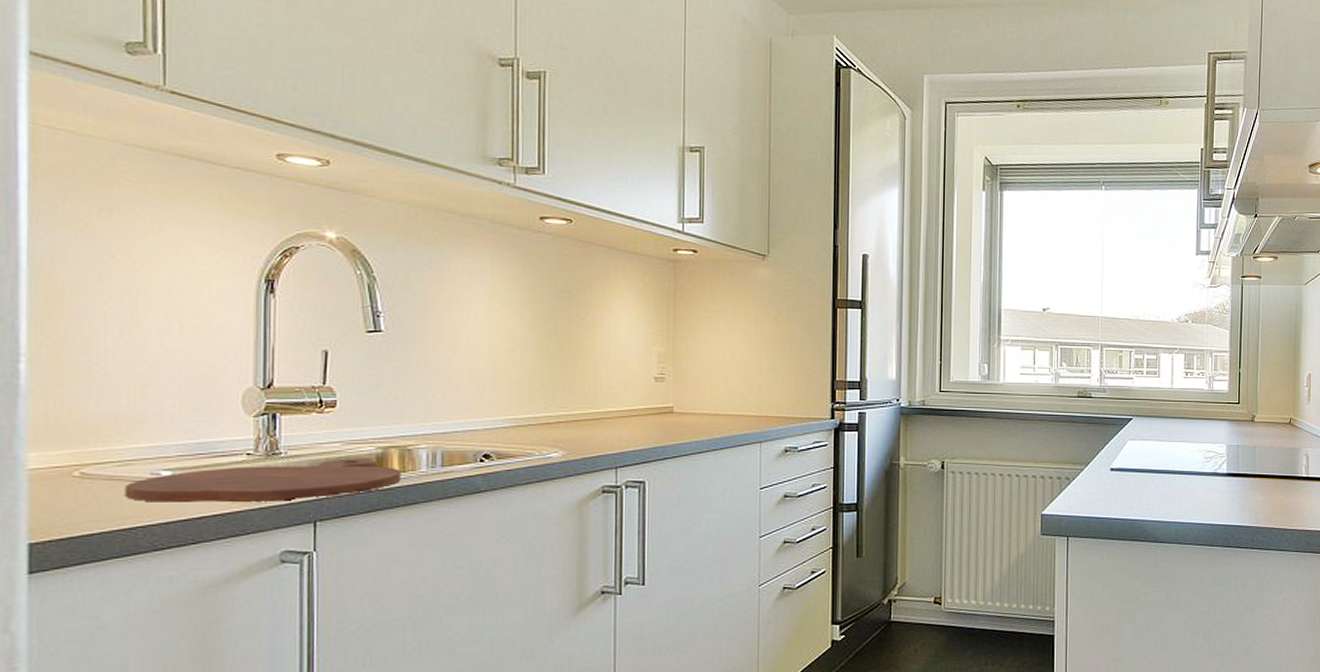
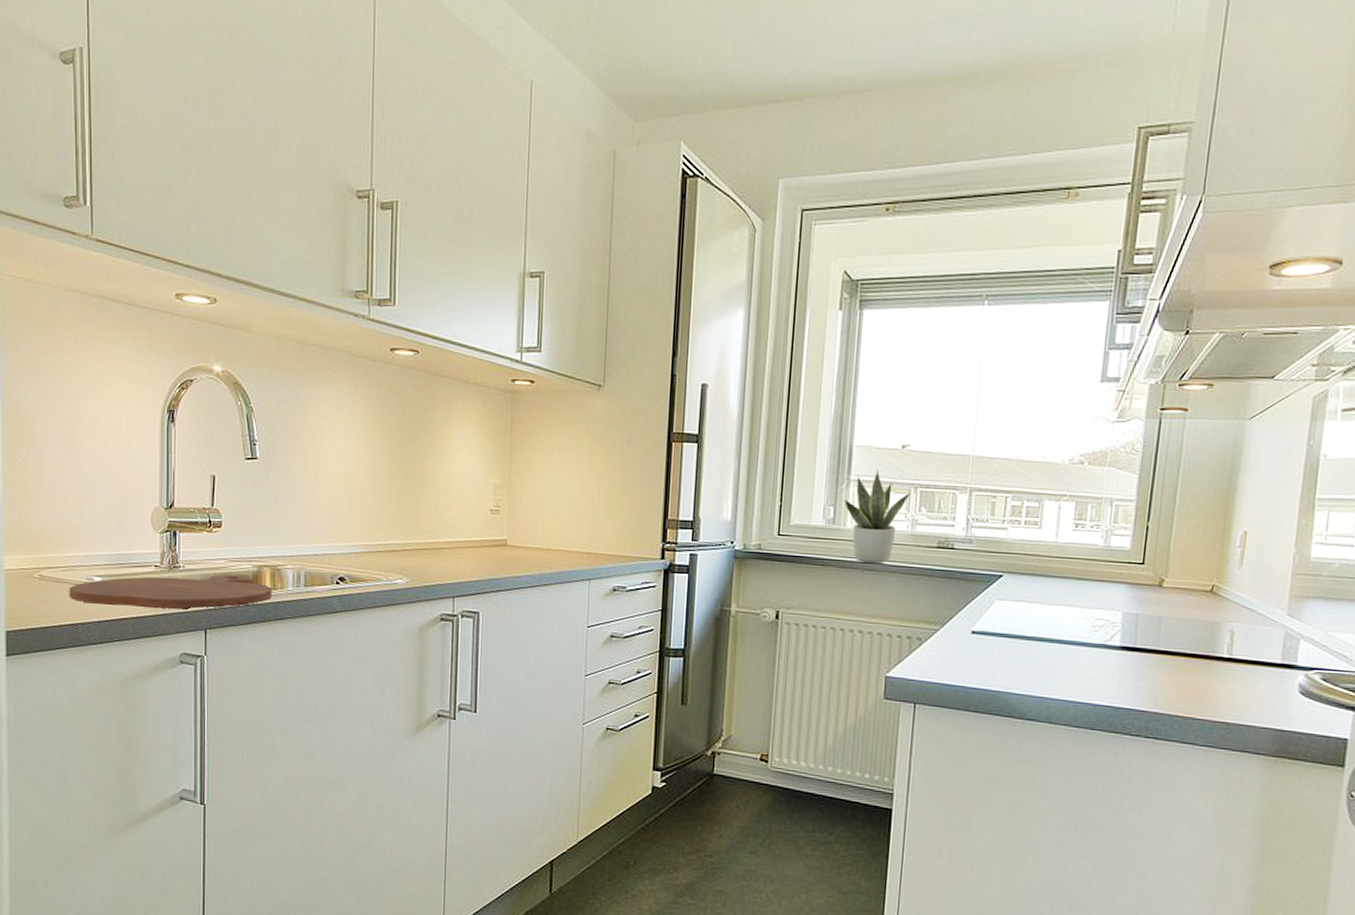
potted plant: none [997,329,1053,414] -> present [844,468,911,564]

